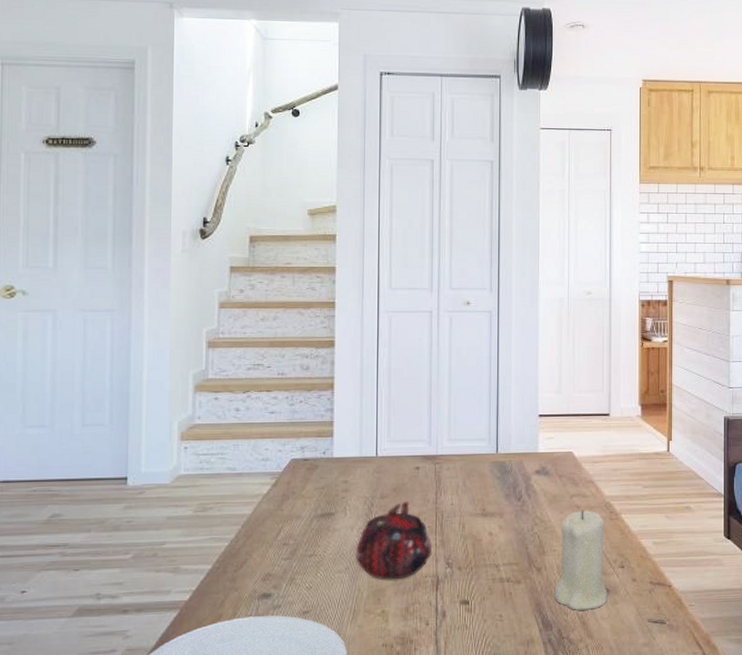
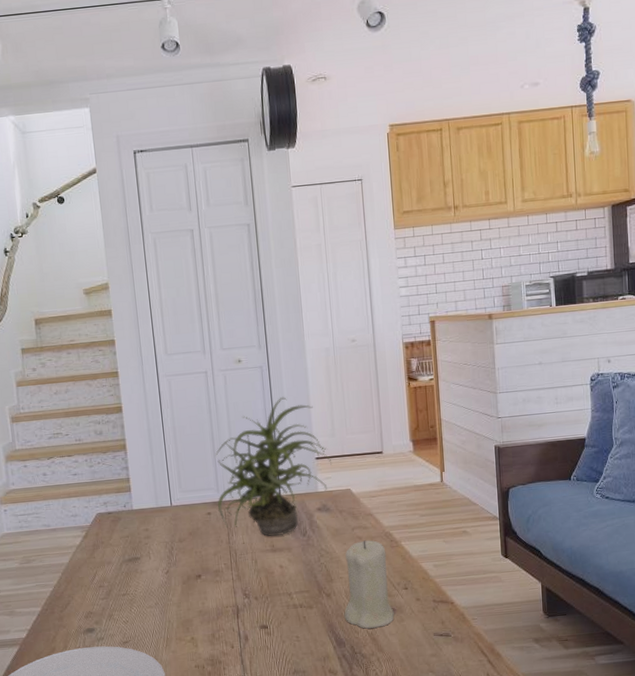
teapot: present [356,501,433,580] -> none [162,543,230,612]
potted plant: none [427,345,555,498] -> present [215,396,331,536]

